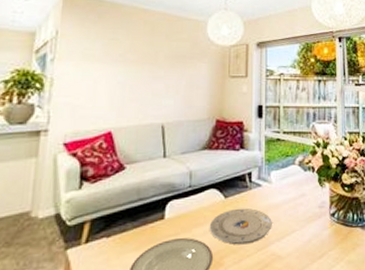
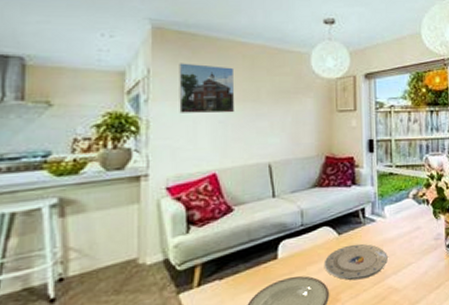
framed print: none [82,26,136,75] -> present [179,63,235,114]

